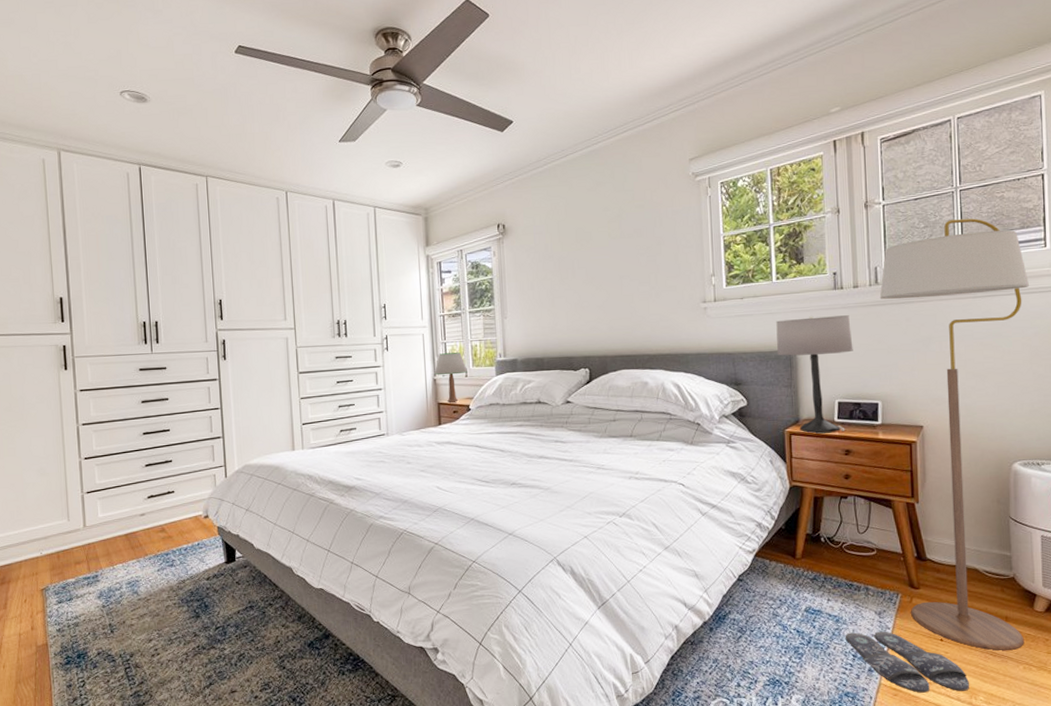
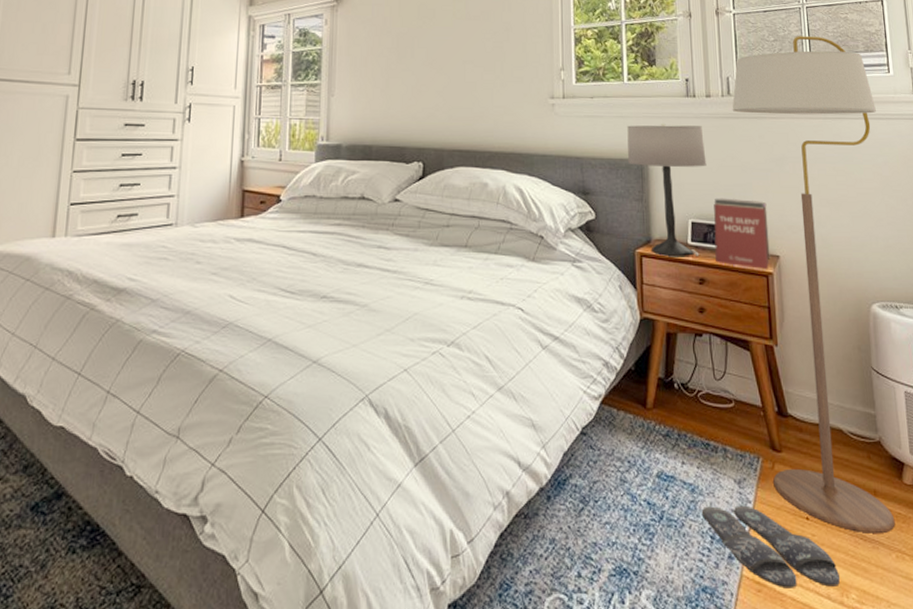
table lamp: present [434,351,467,403] -> none [242,128,282,191]
books: none [859,378,914,439] -> present [714,198,771,270]

